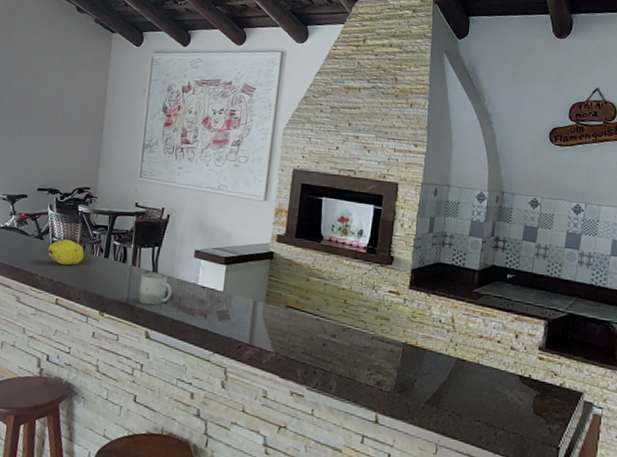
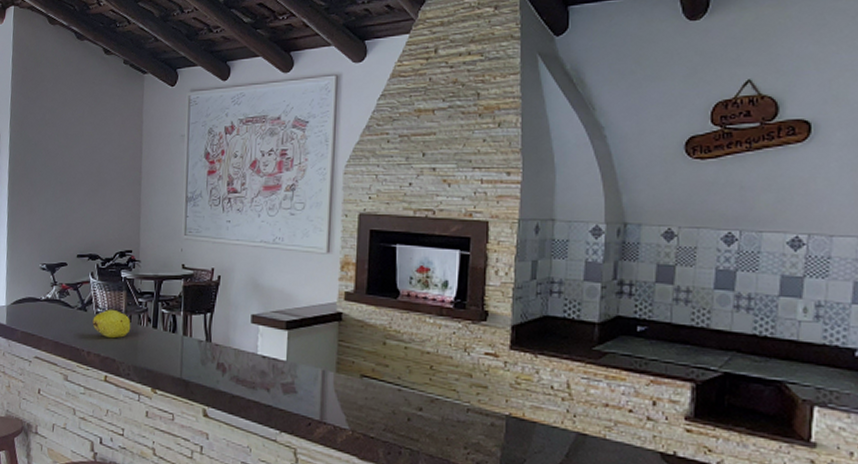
cup: present [138,272,172,306] -> none [193,342,229,380]

